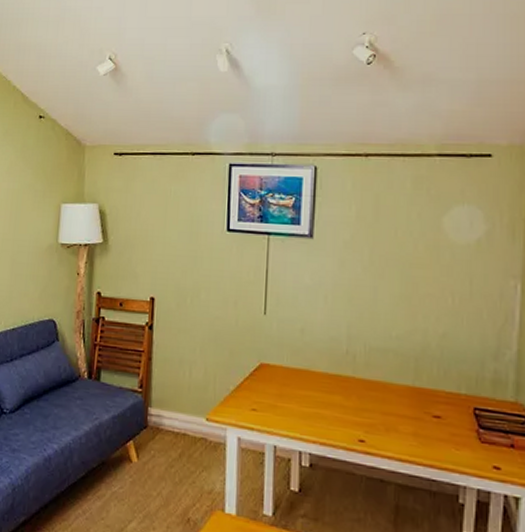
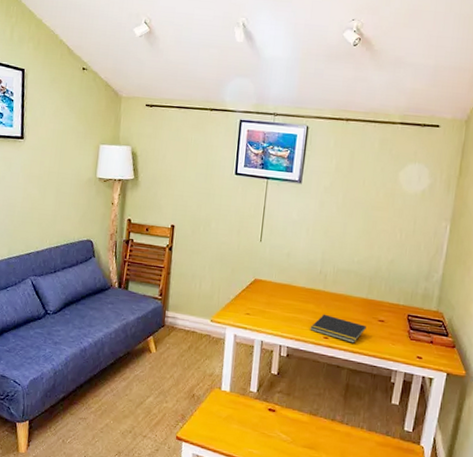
notepad: none [338,408,417,448] -> present [310,314,366,343]

